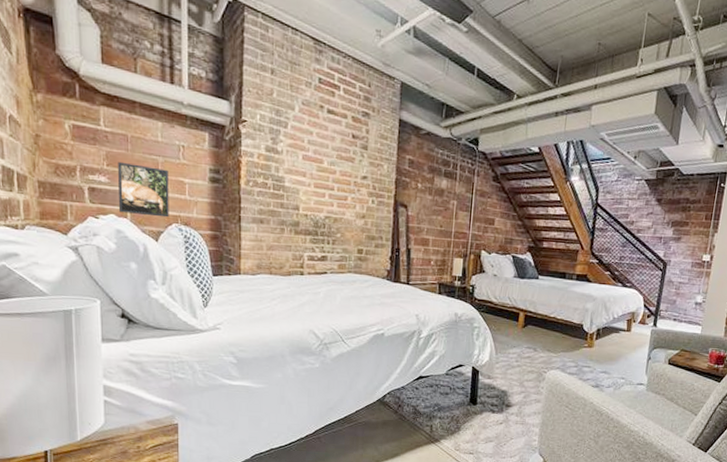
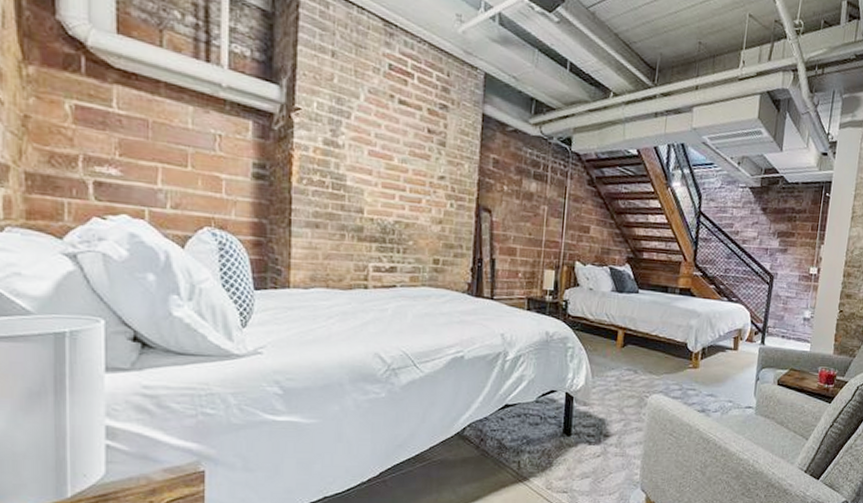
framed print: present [118,161,169,218] -> none [133,151,200,220]

